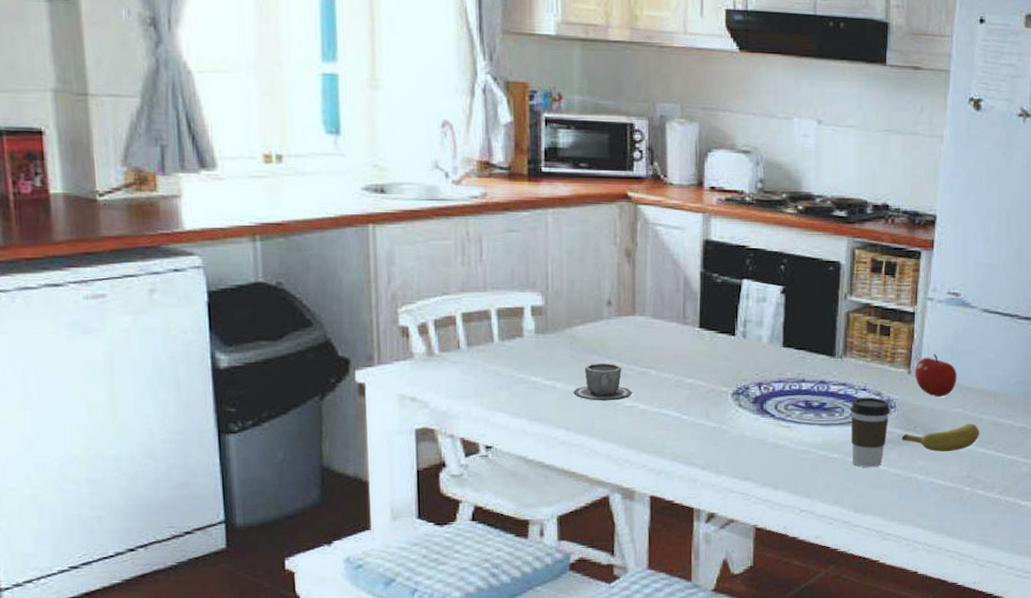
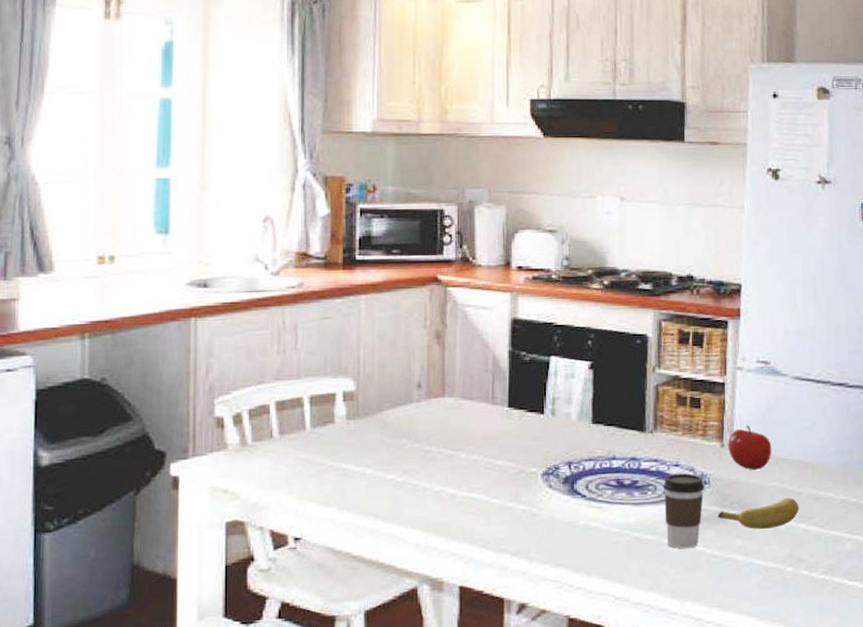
cup: present [573,363,632,401] -> none [383,446,441,487]

